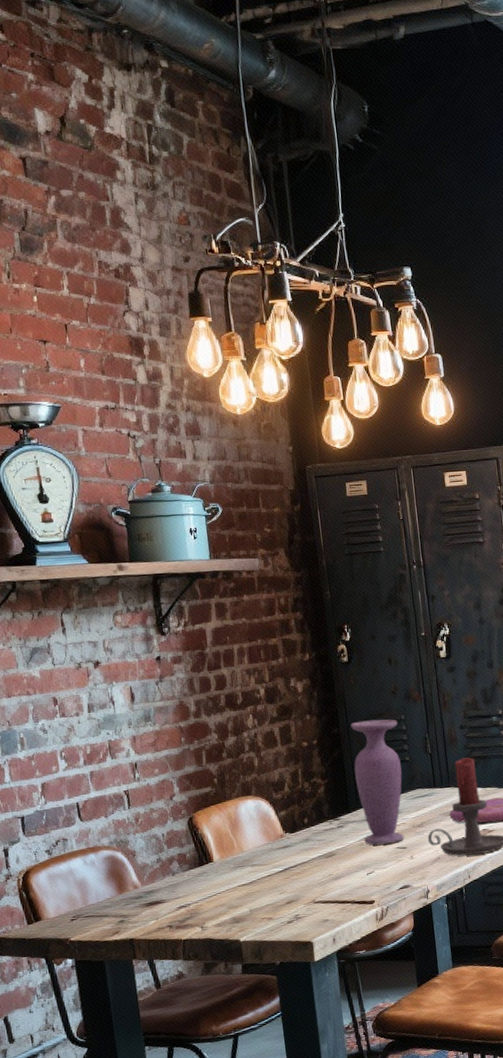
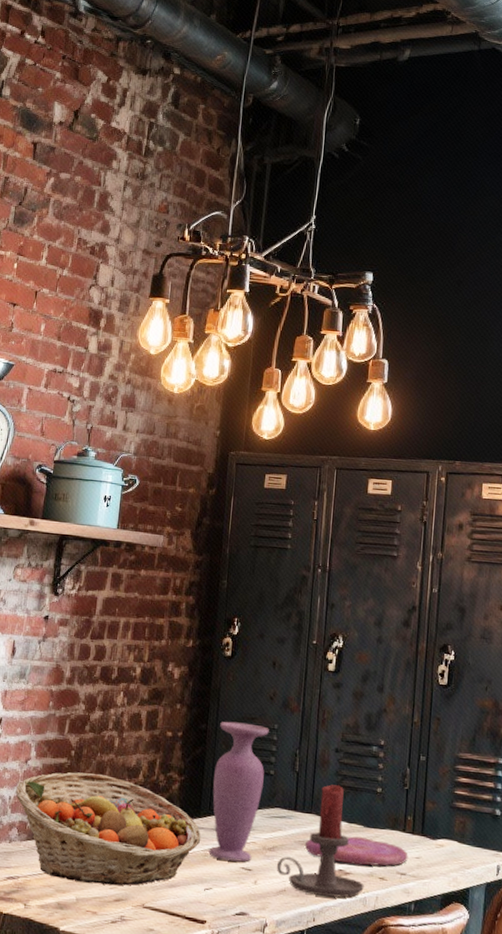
fruit basket: none [167,794,355,897] -> present [15,772,201,886]

